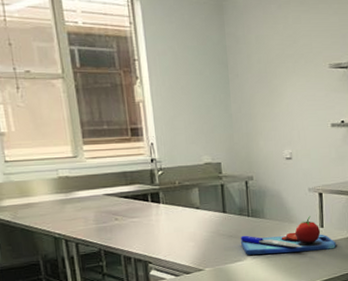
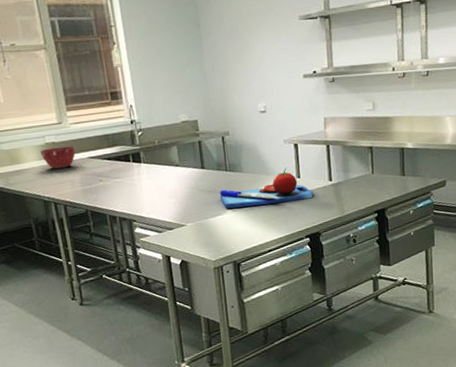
mixing bowl: none [52,181,91,204] -> present [40,145,76,169]

